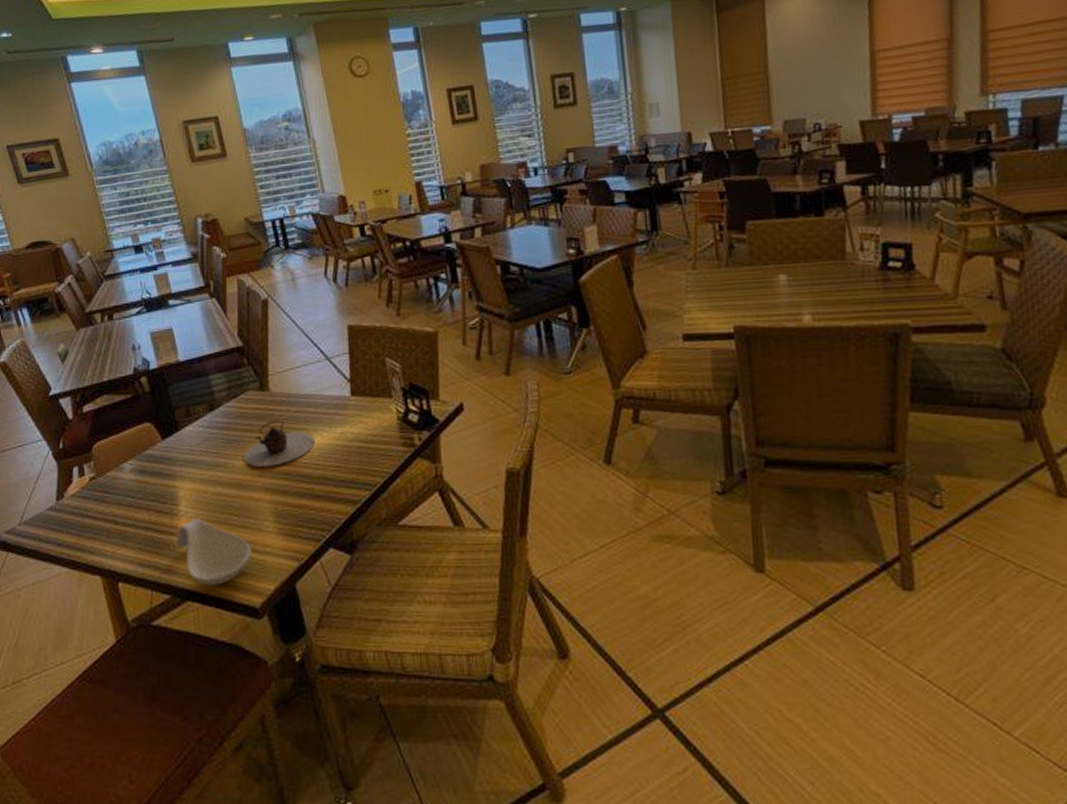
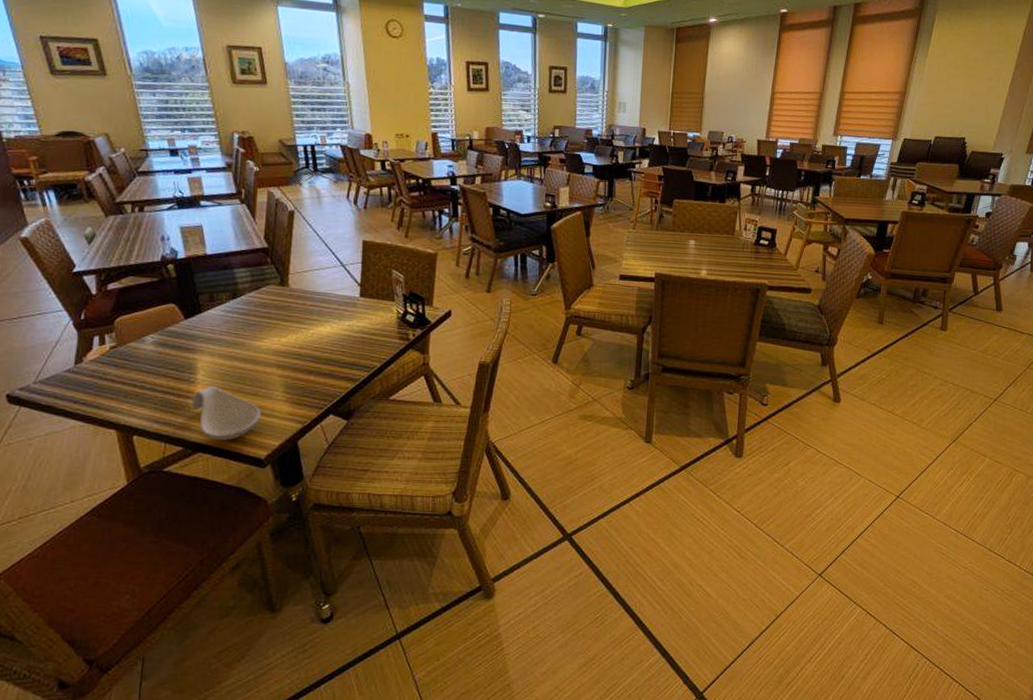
teapot: present [244,419,315,467] -> none [261,310,325,348]

